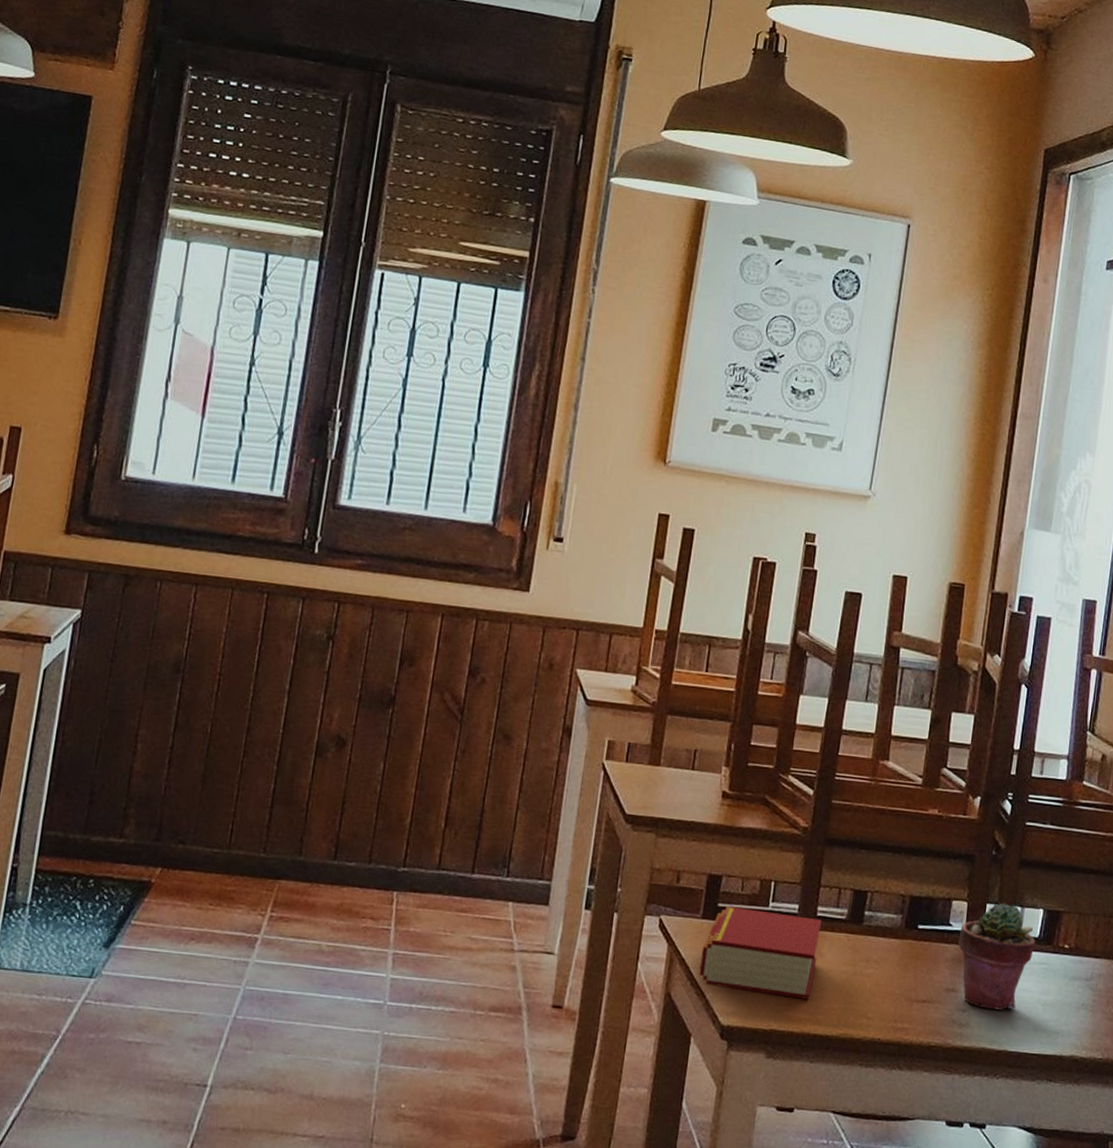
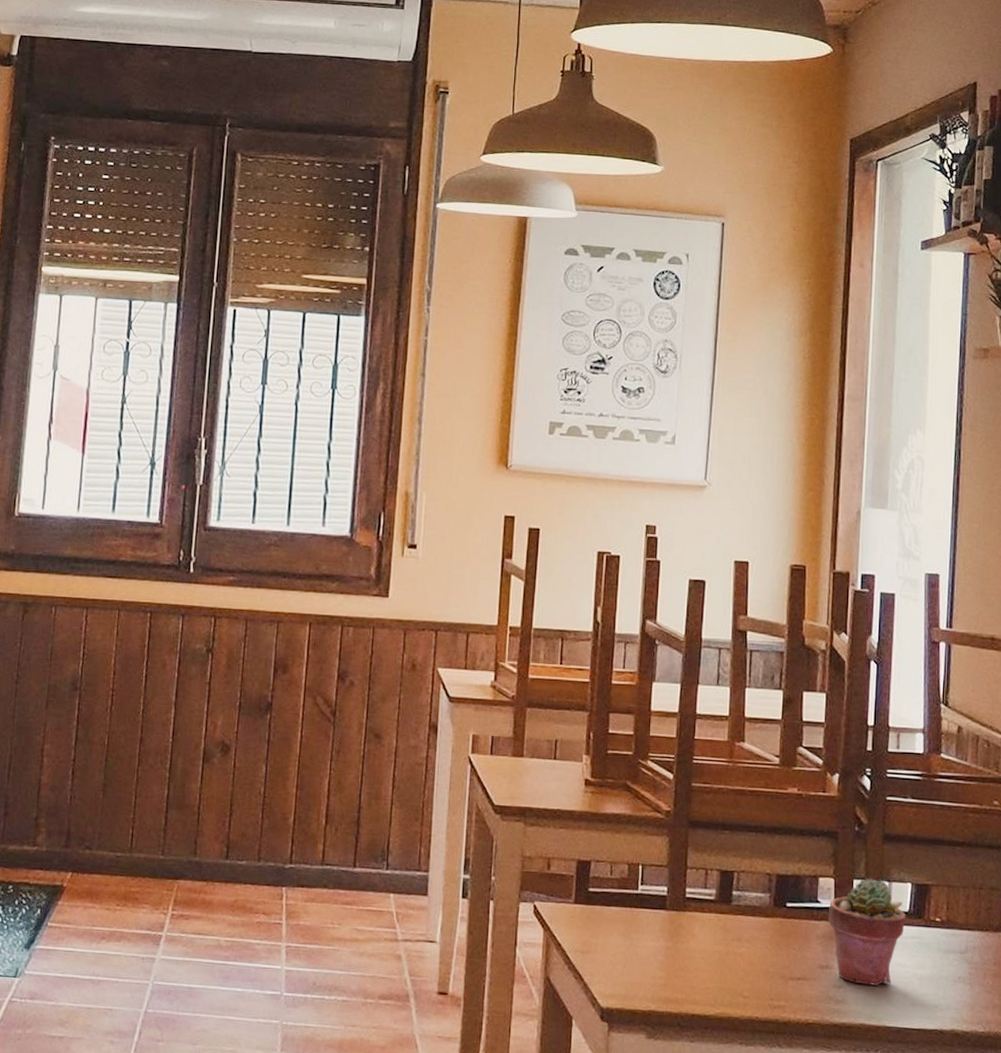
book: present [699,906,822,1000] -> none [575,890,691,980]

